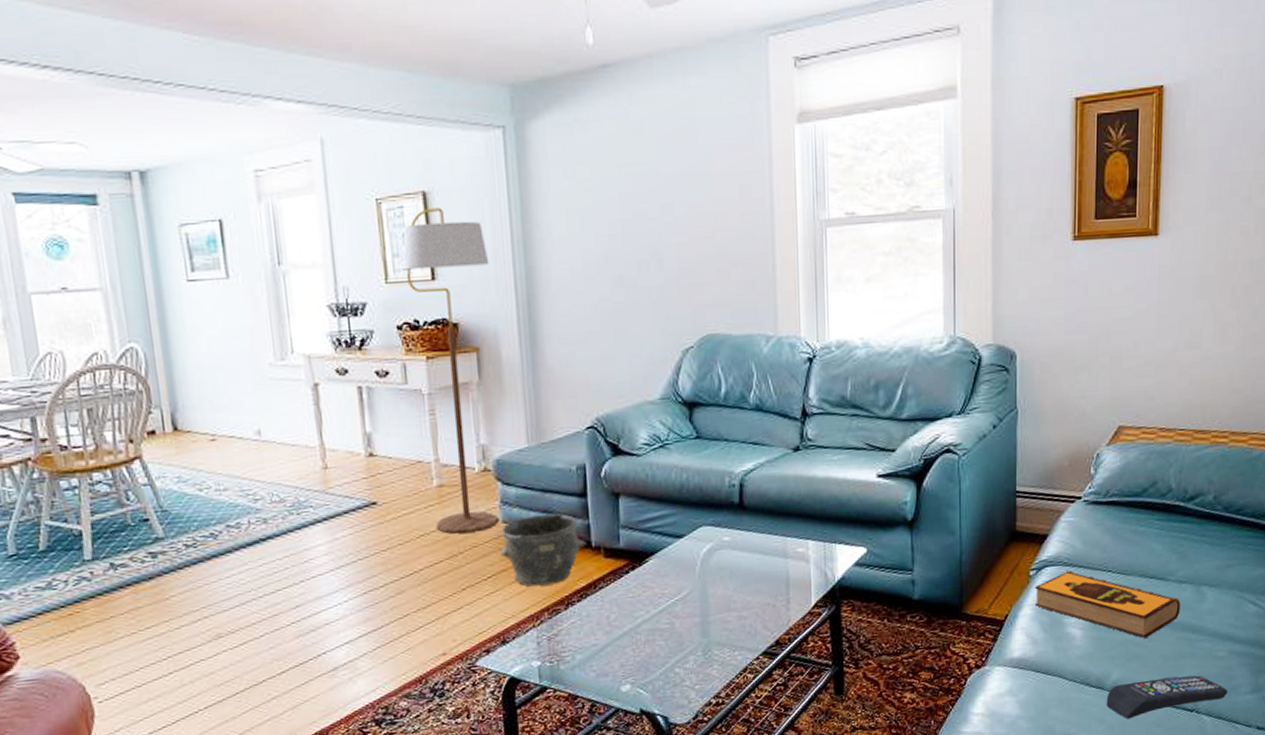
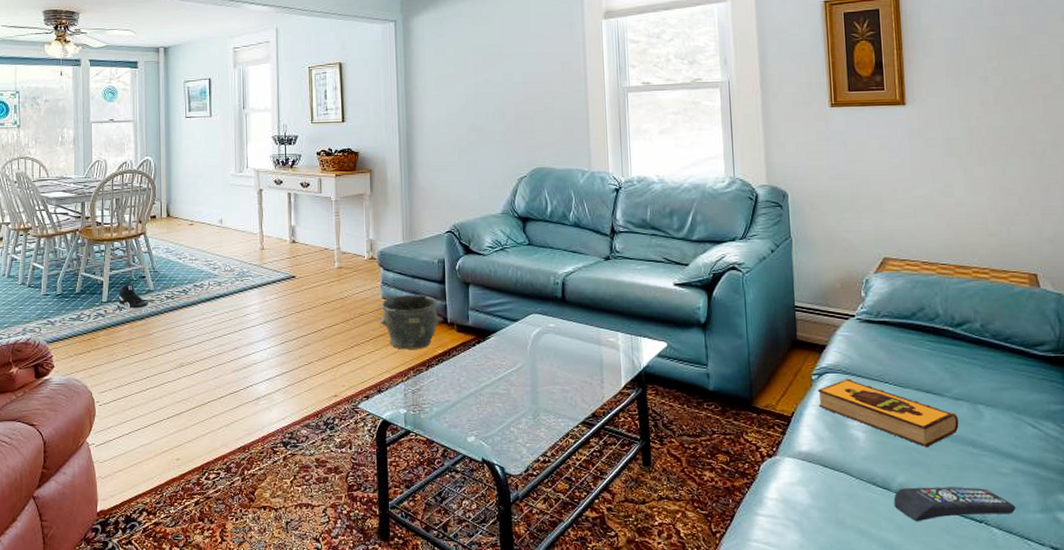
sneaker: none [108,530,159,571] -> present [117,283,149,312]
floor lamp: present [401,208,498,534] -> none [323,74,382,304]

